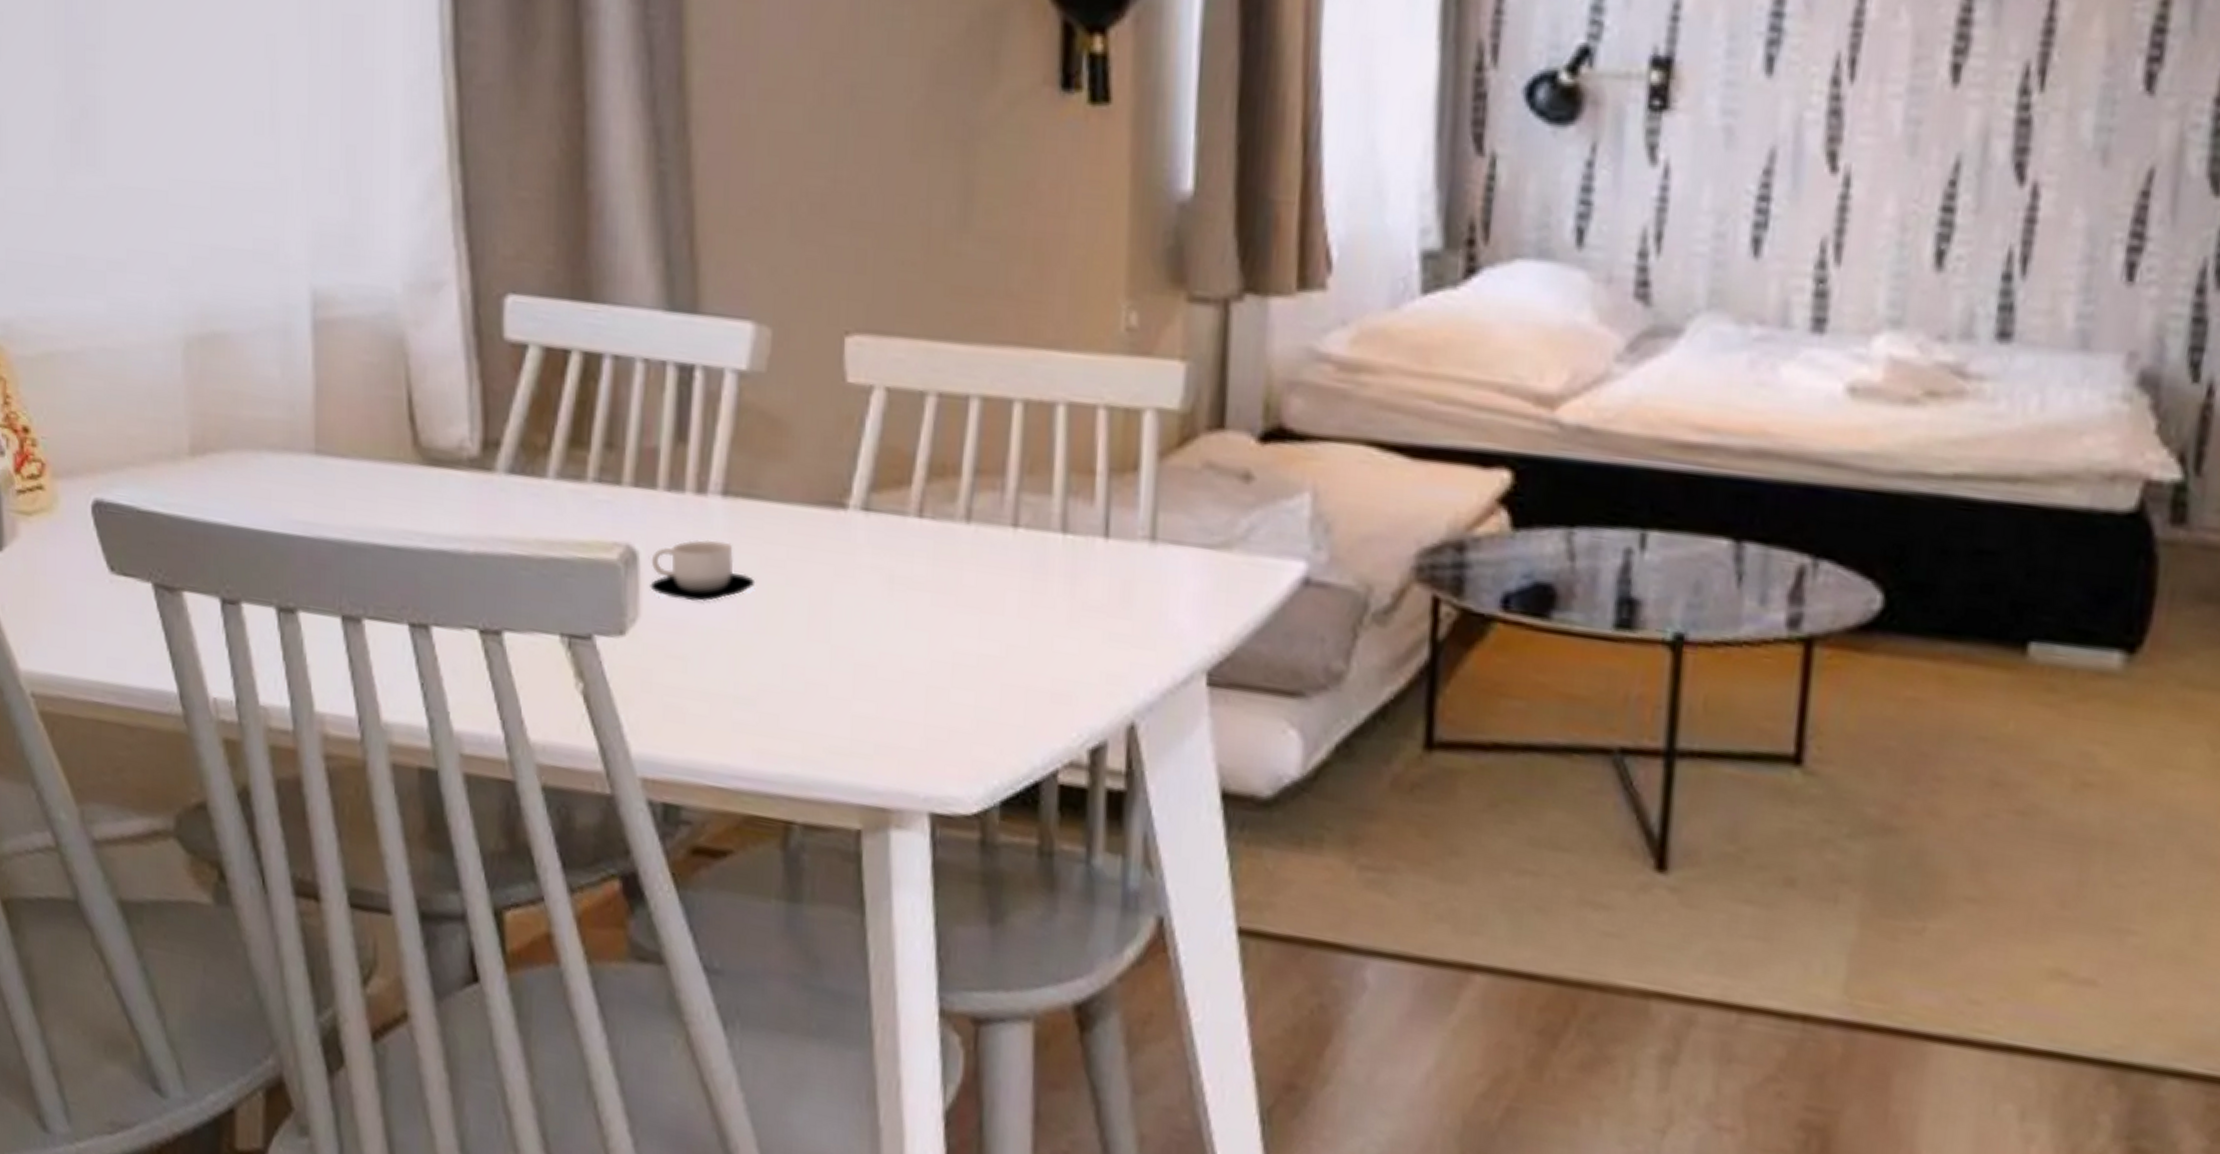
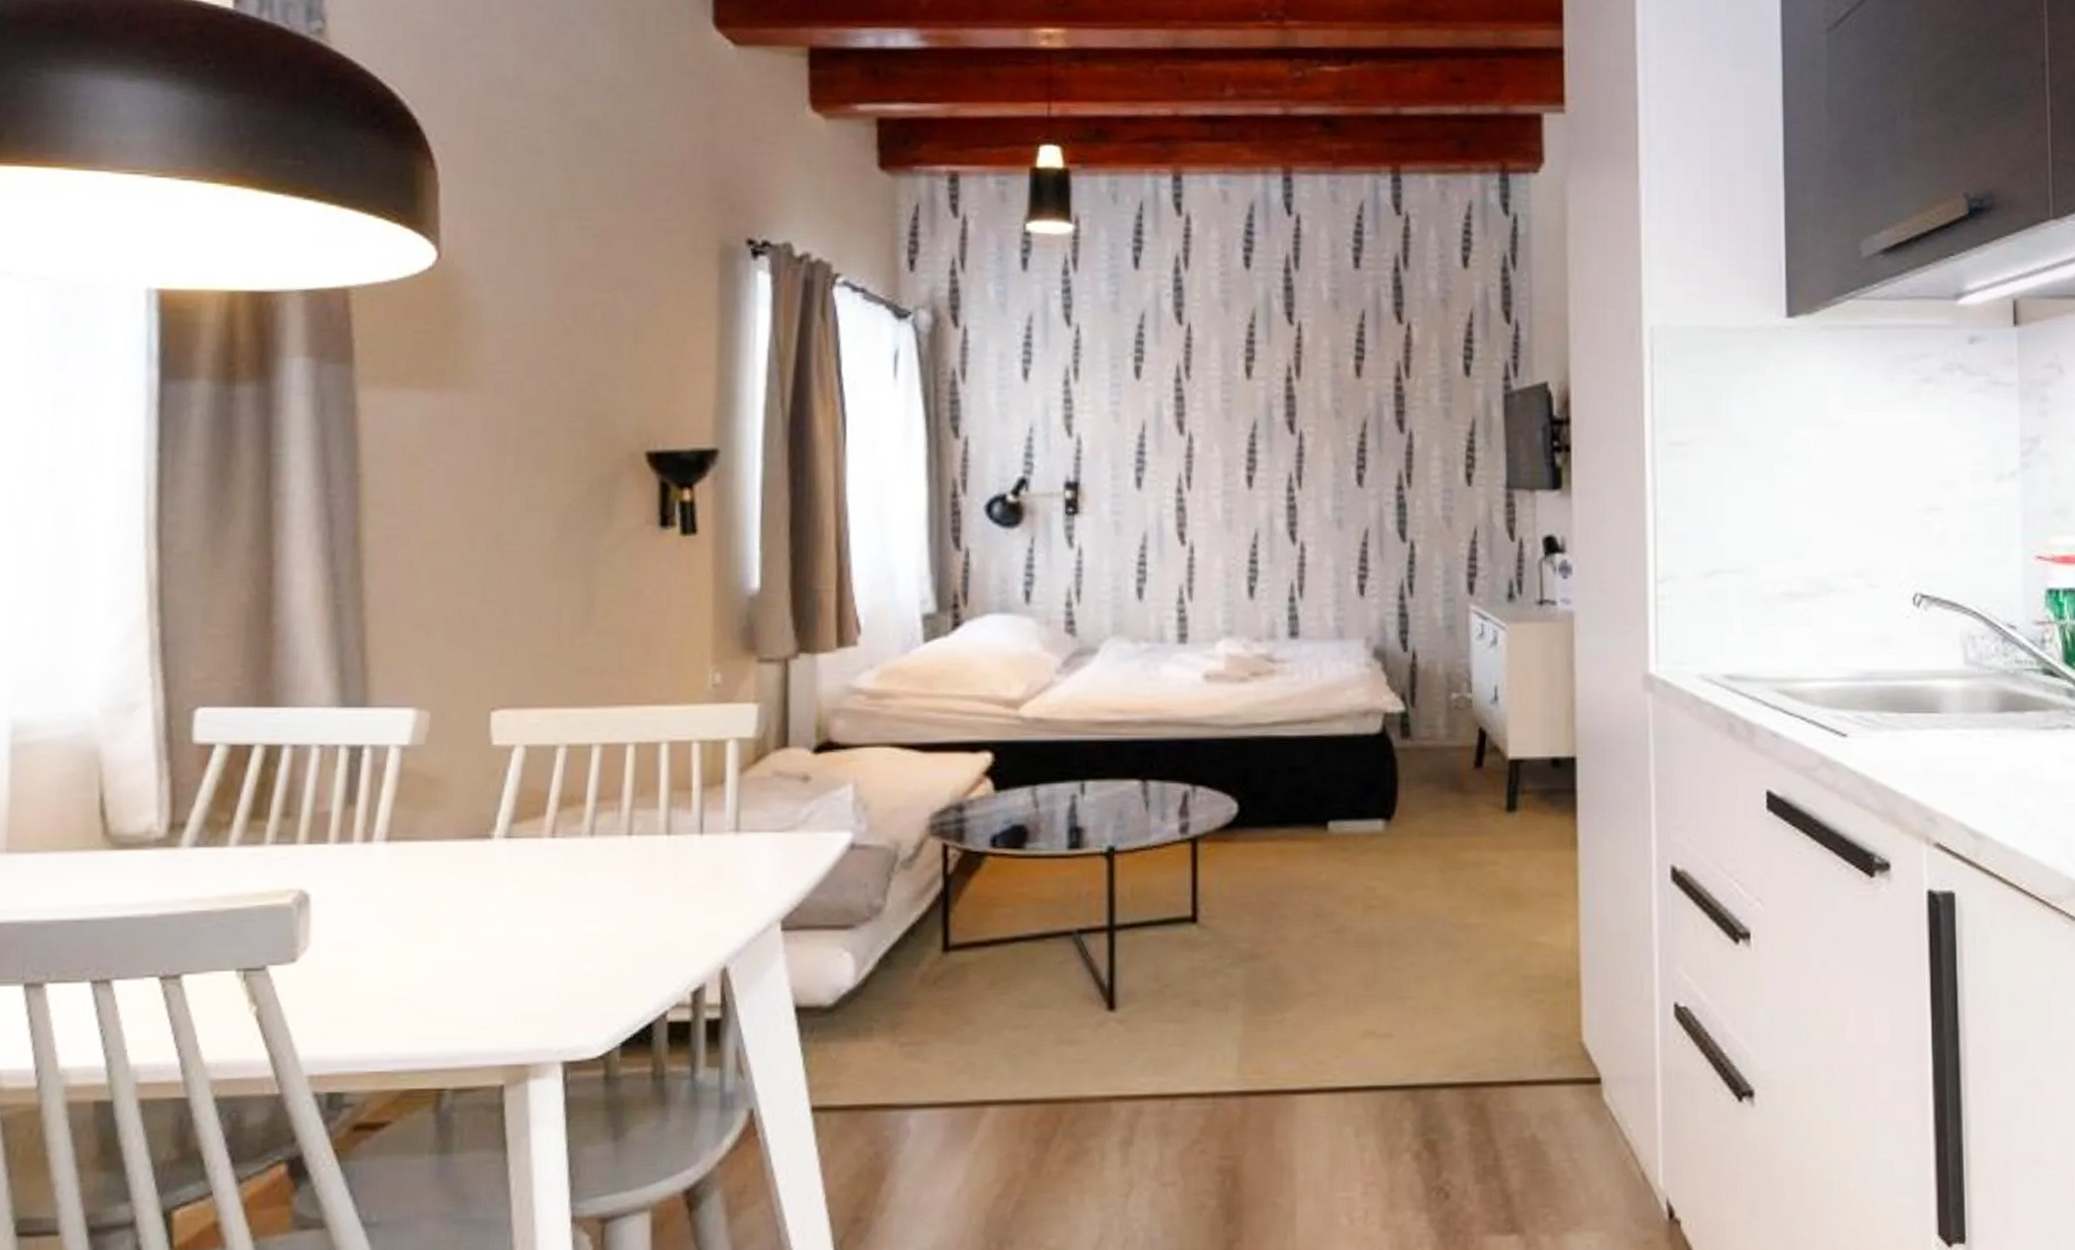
cup: present [650,539,756,602] -> none [320,877,414,926]

